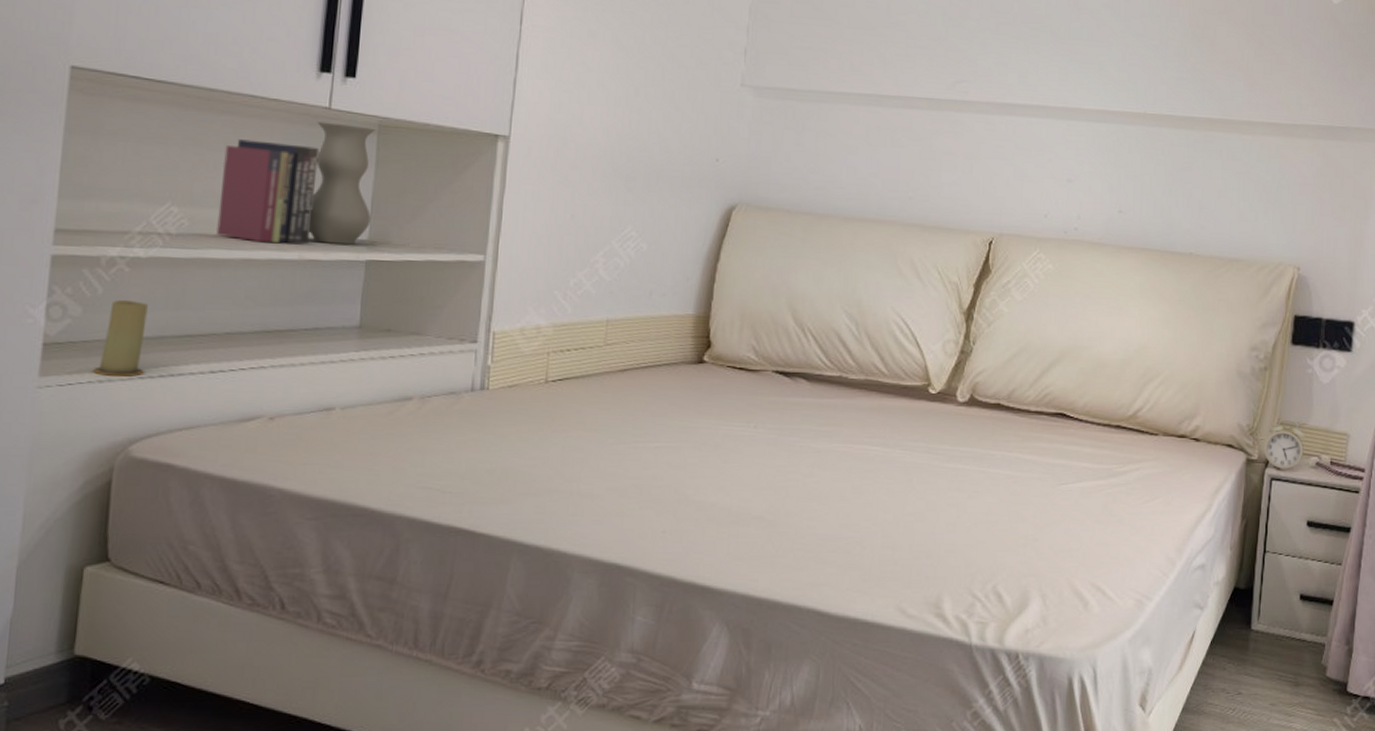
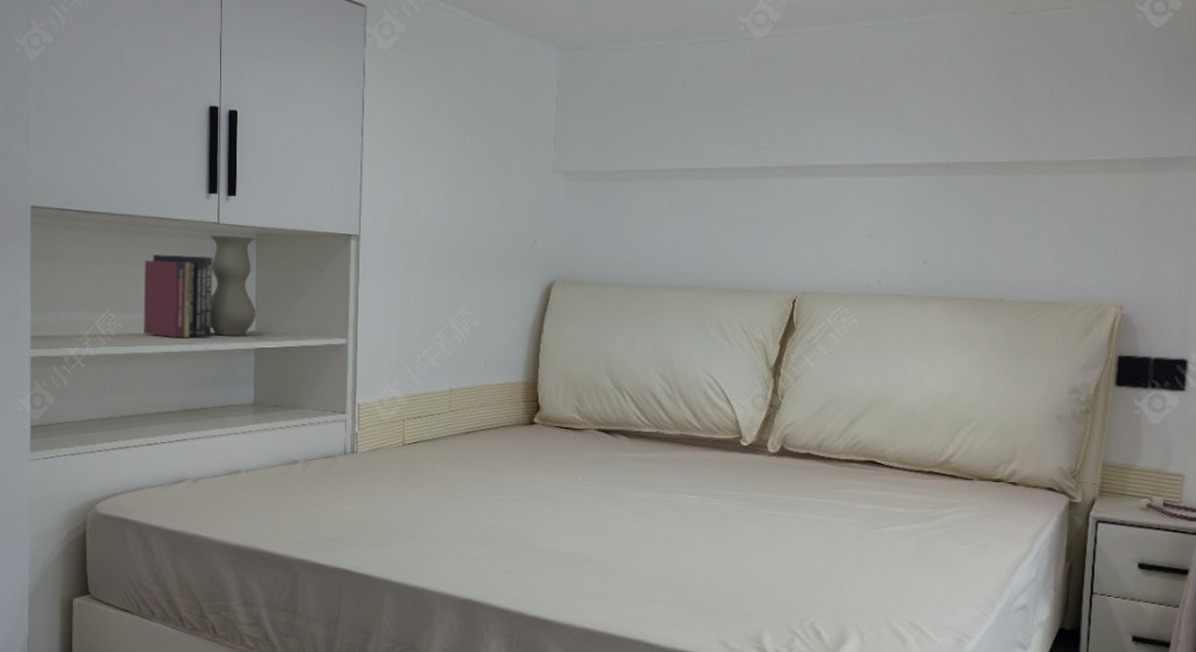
candle: present [93,299,148,376] -> none [66,389,101,450]
alarm clock: present [1264,418,1305,472] -> none [1088,460,1134,514]

